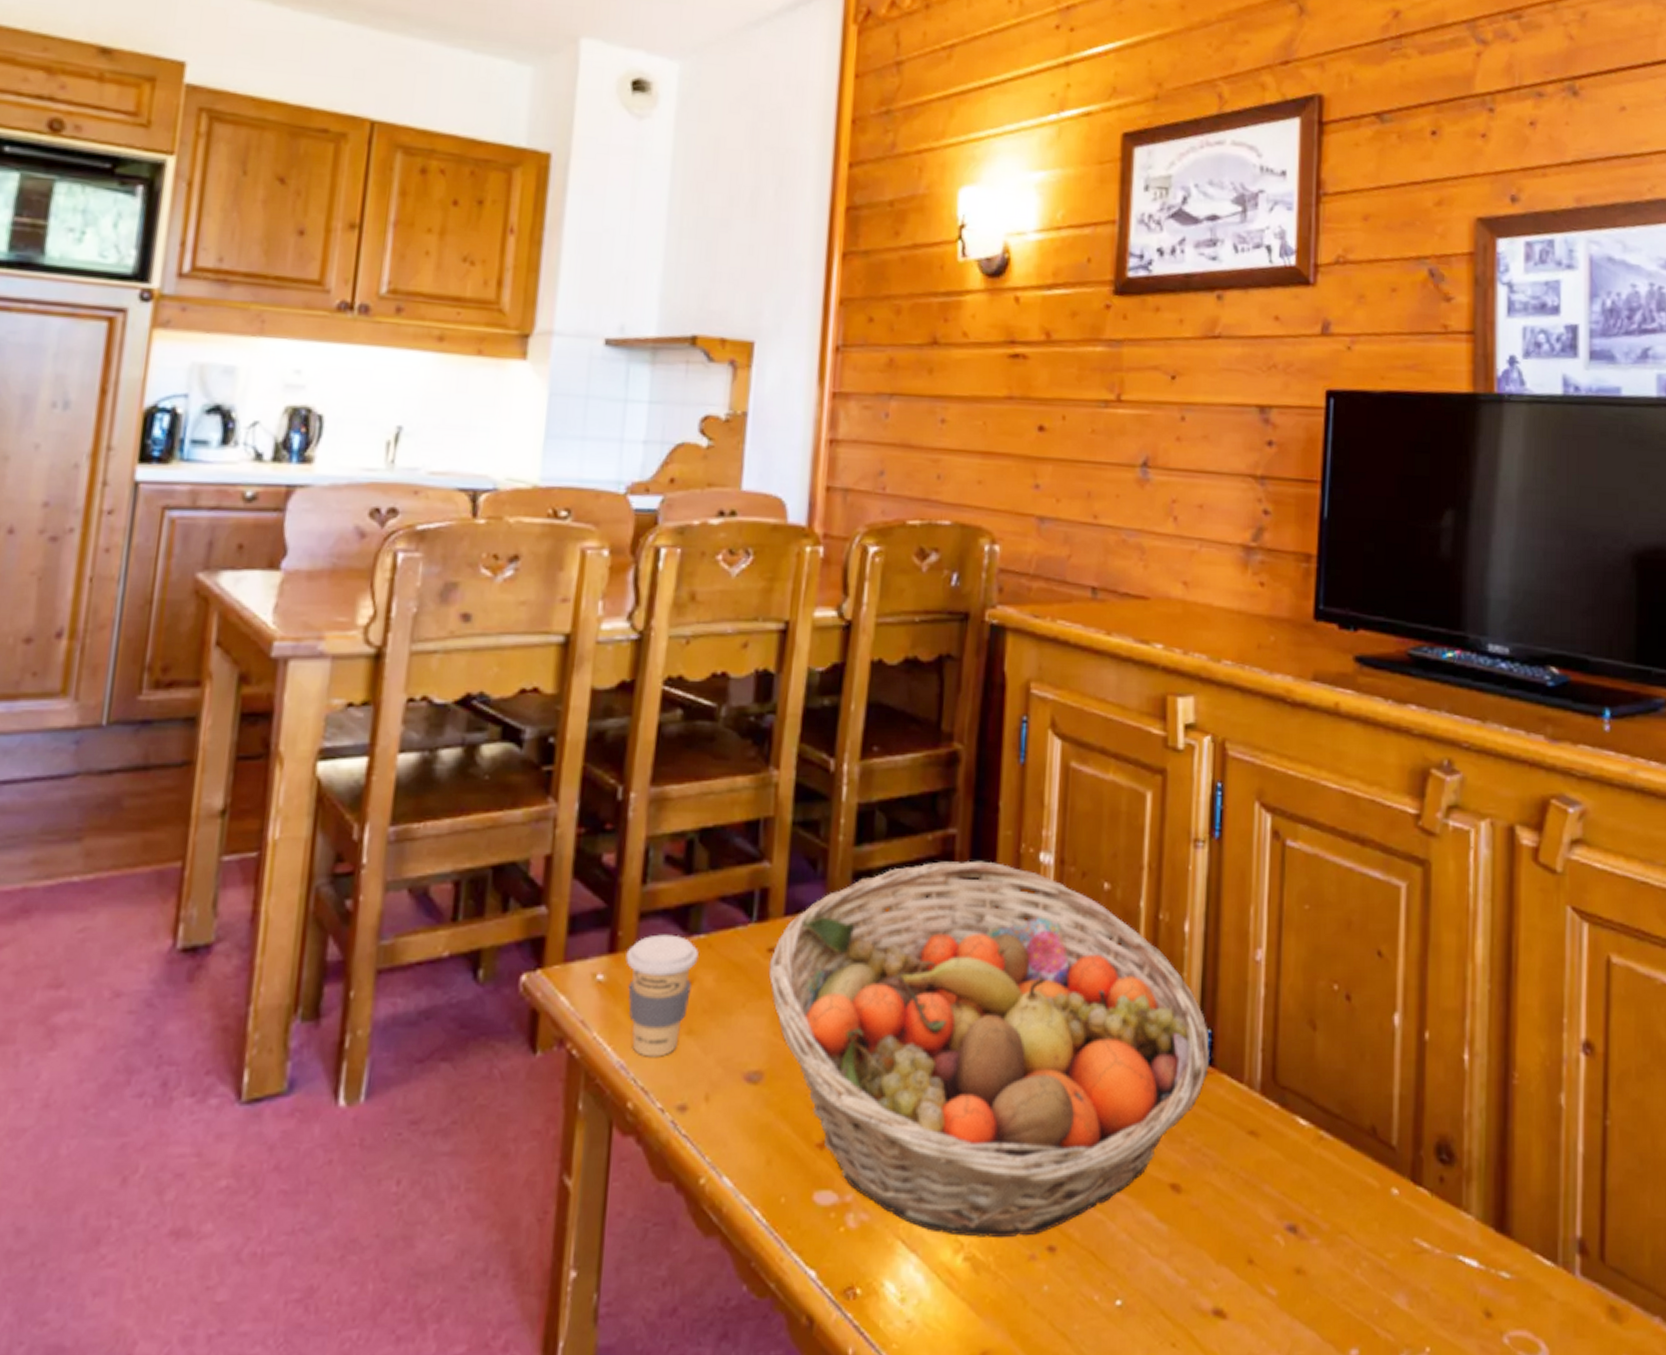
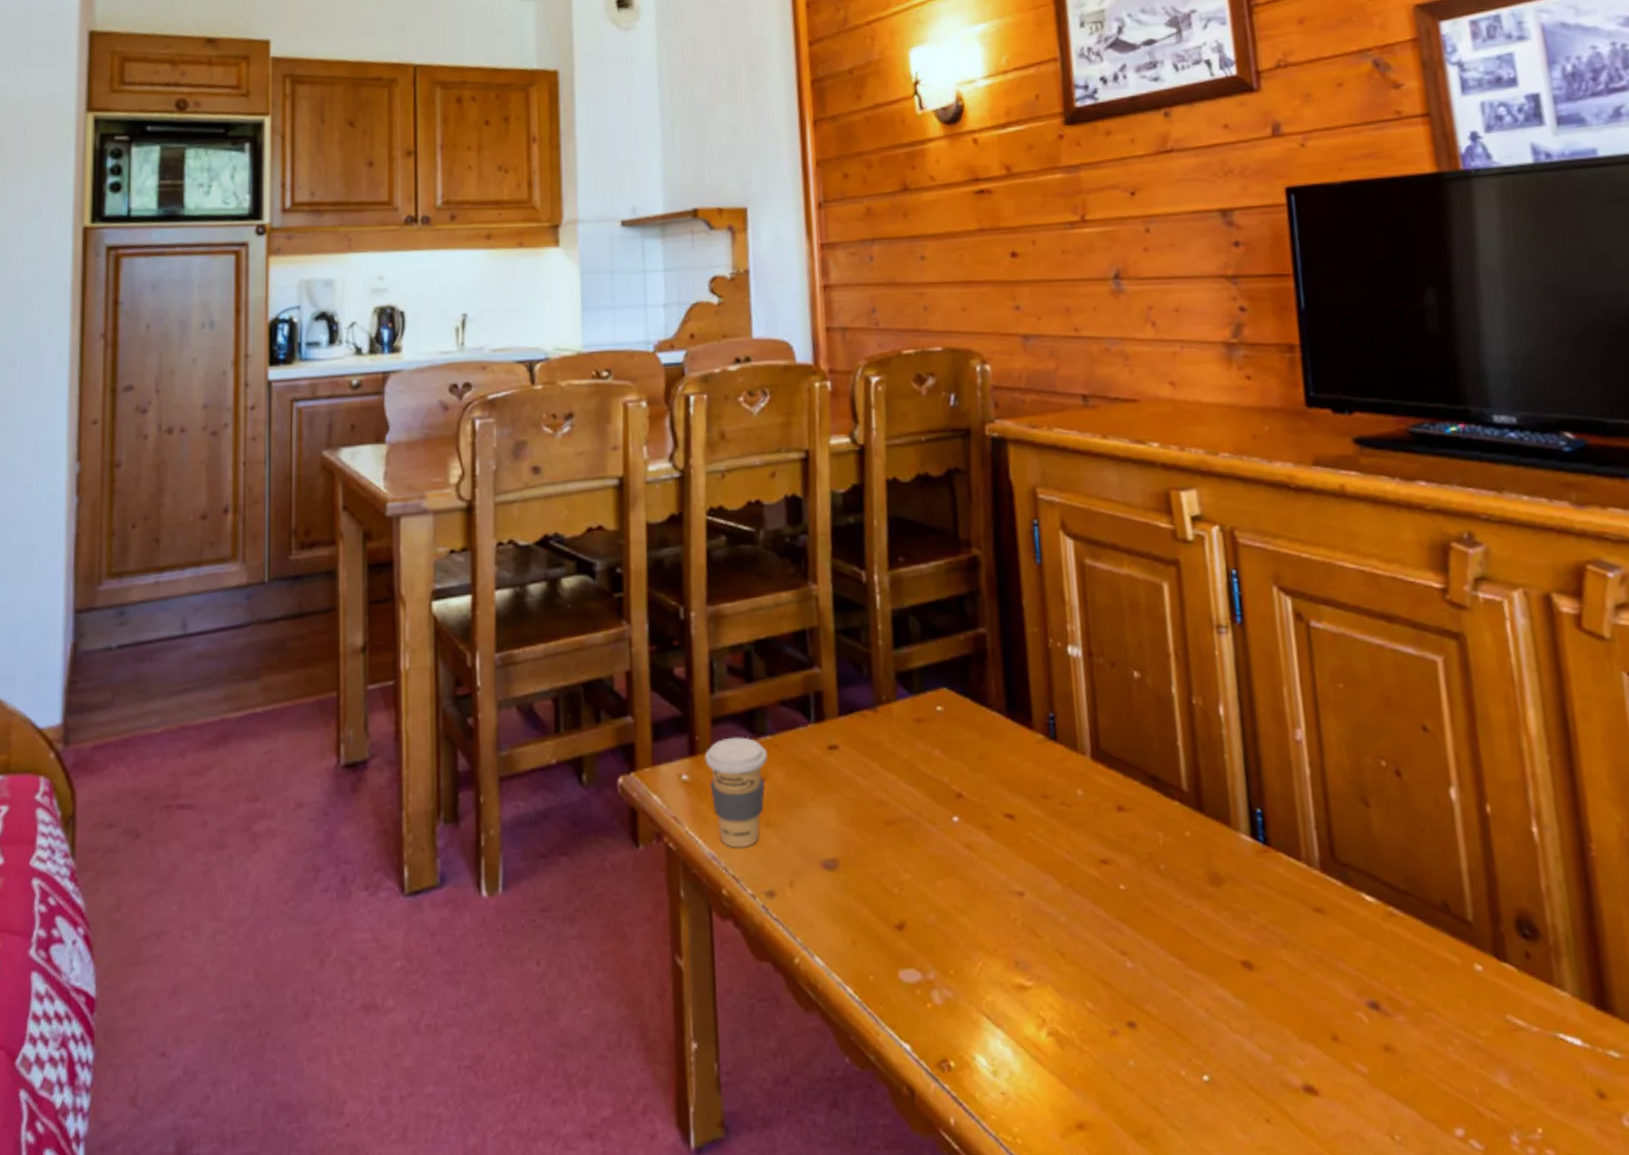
fruit basket: present [768,860,1211,1238] -> none [830,656,1265,1014]

